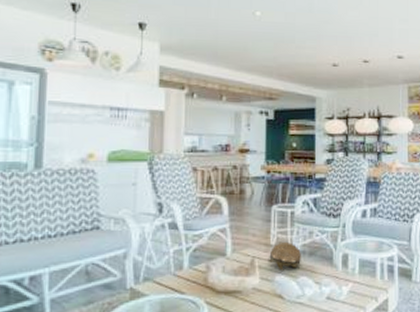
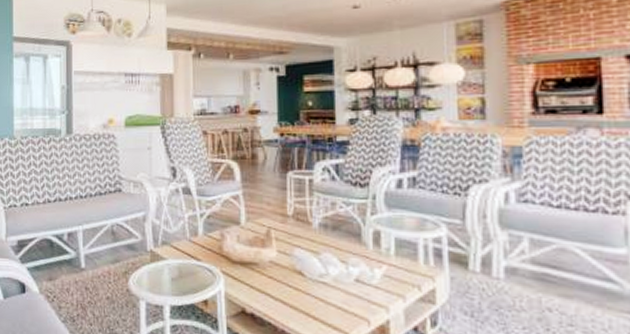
decorative bowl: present [268,243,302,272] -> none [285,213,324,246]

